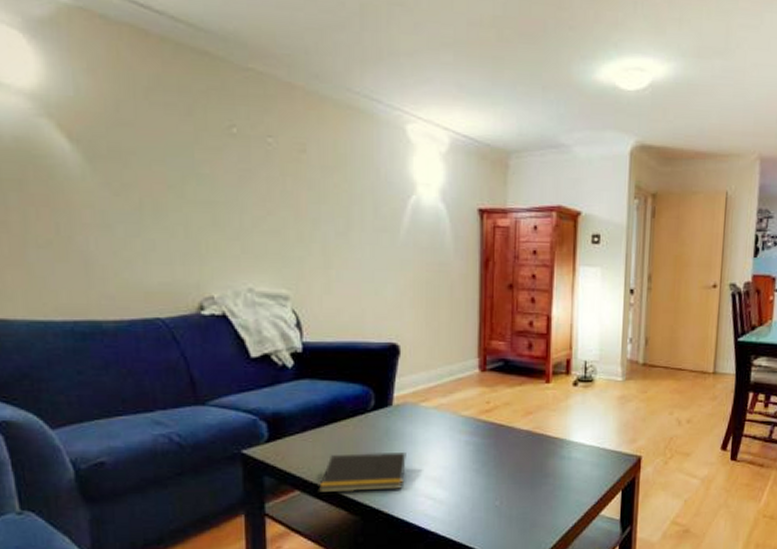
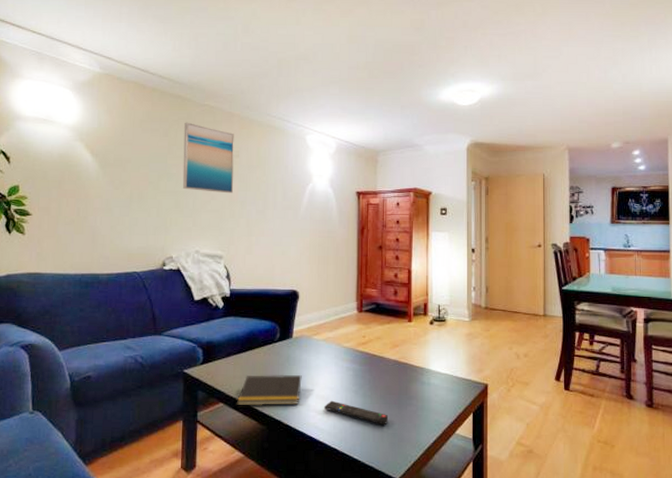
wall art: none [217,94,301,207] -> present [182,122,234,194]
remote control: none [435,482,519,508] -> present [323,400,389,424]

